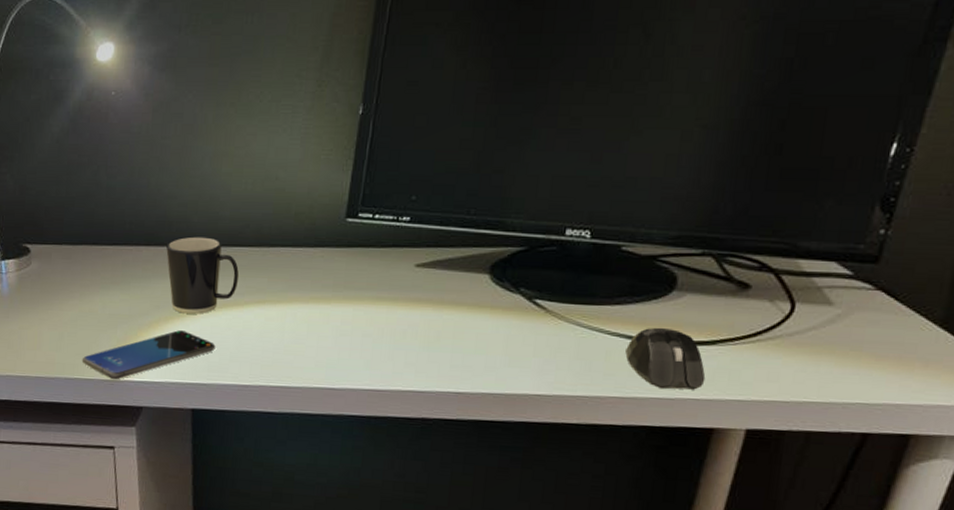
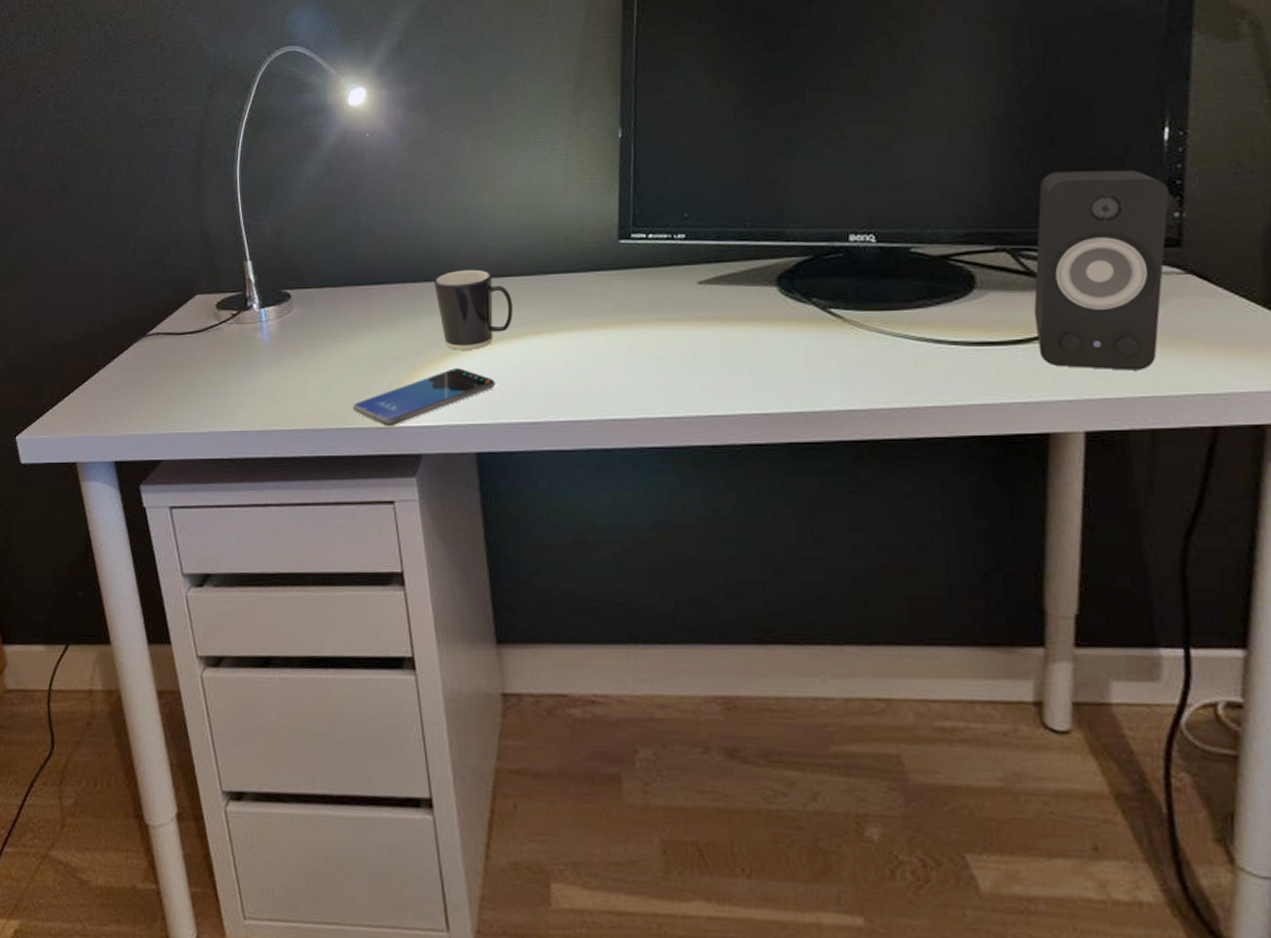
mouse: present [625,327,706,390] -> none [936,328,1029,395]
speaker: none [721,180,881,378] -> present [1033,170,1170,371]

